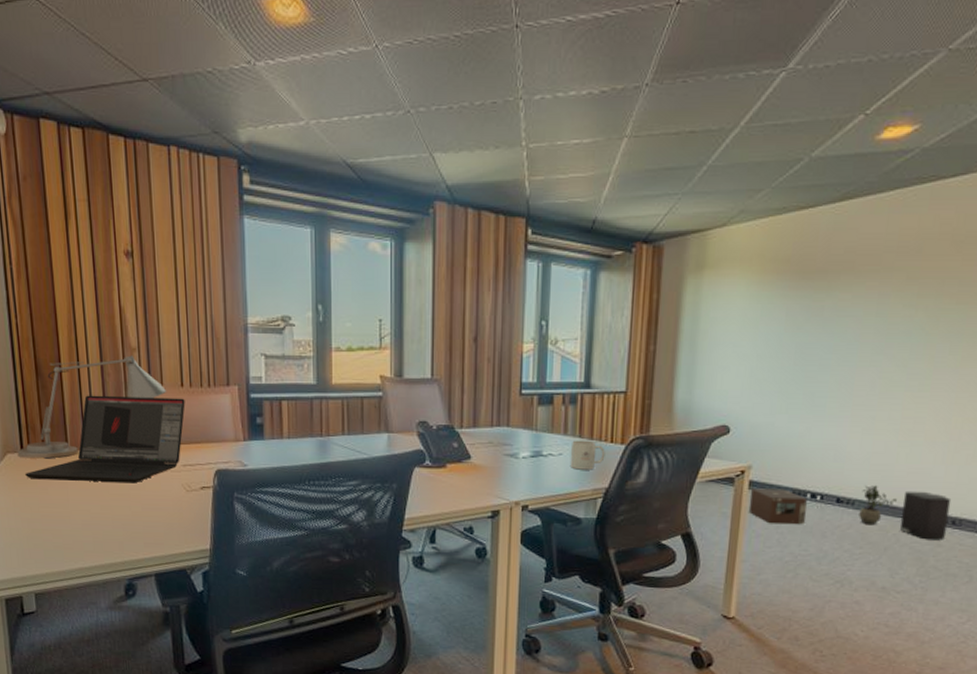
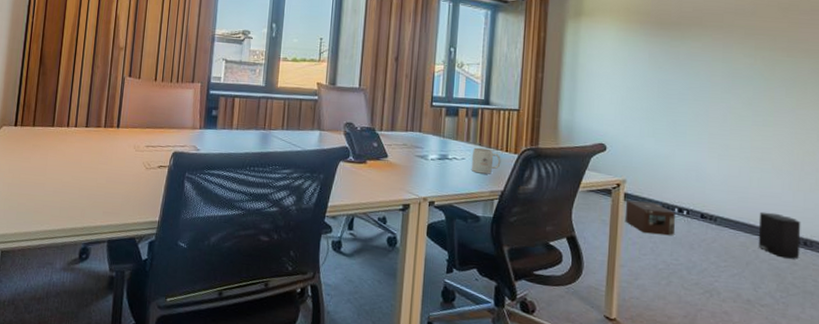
desk lamp: present [17,355,167,459] -> none [11,53,143,133]
laptop: present [24,395,185,483] -> none [13,82,156,159]
potted plant: present [859,485,897,526] -> none [721,204,753,241]

